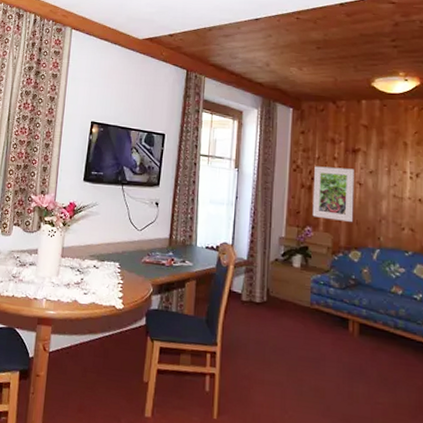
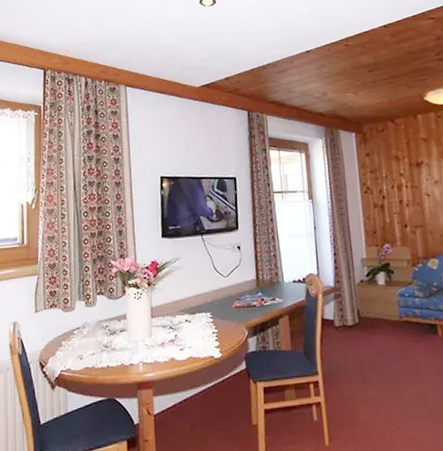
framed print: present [312,166,354,222] -> none [384,181,427,234]

